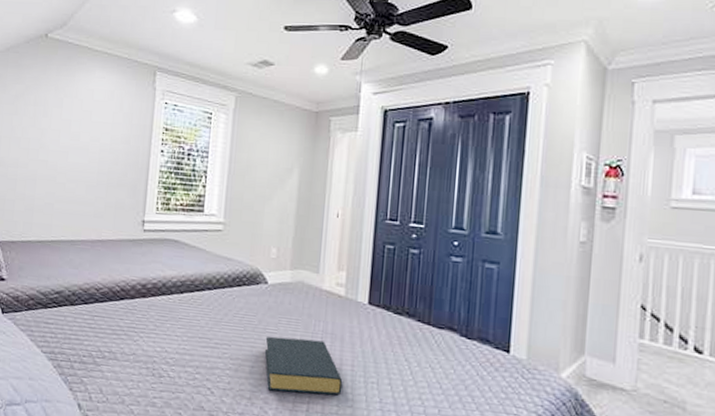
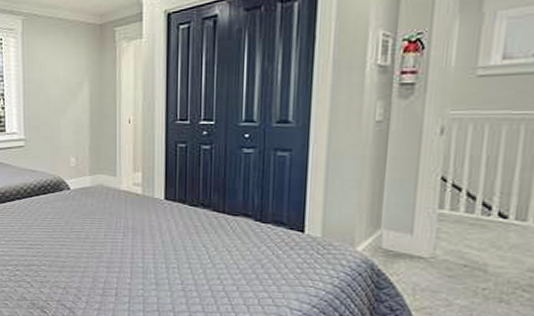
hardback book: present [264,336,343,396] -> none [73,234,146,281]

